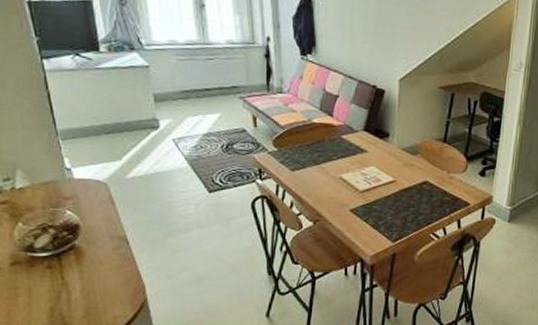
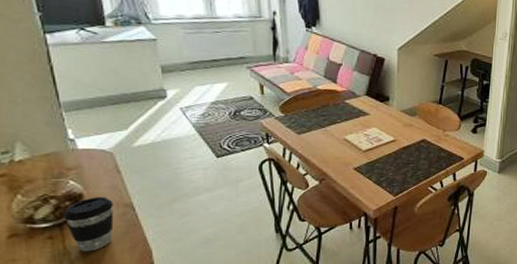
coffee cup: none [62,228,109,284] -> present [64,197,114,252]

